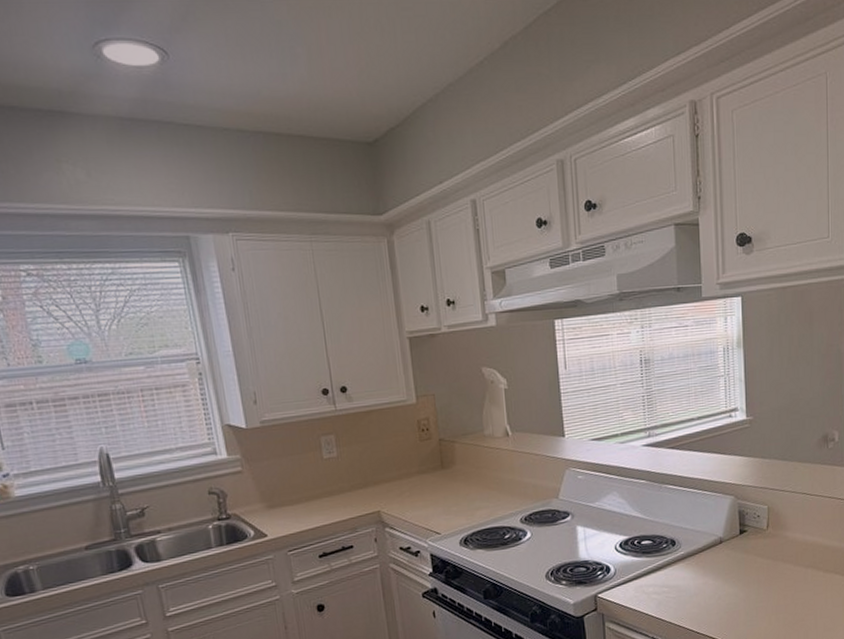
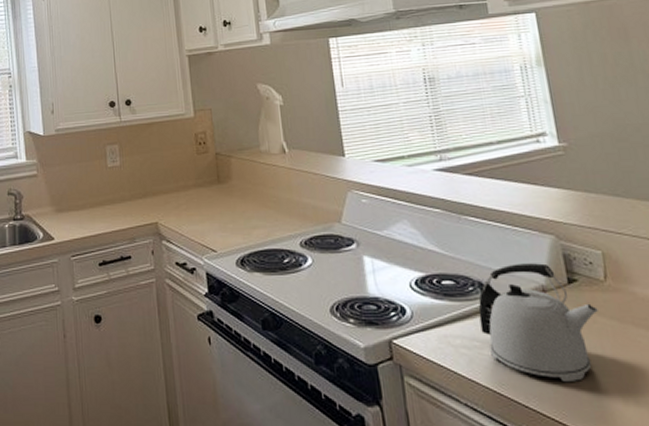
kettle: none [669,519,759,610] -> present [478,263,598,381]

